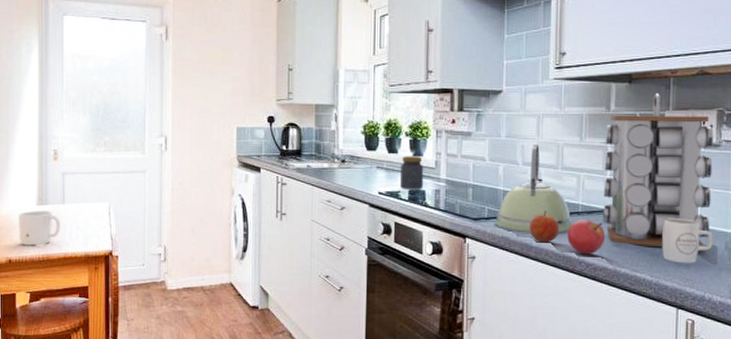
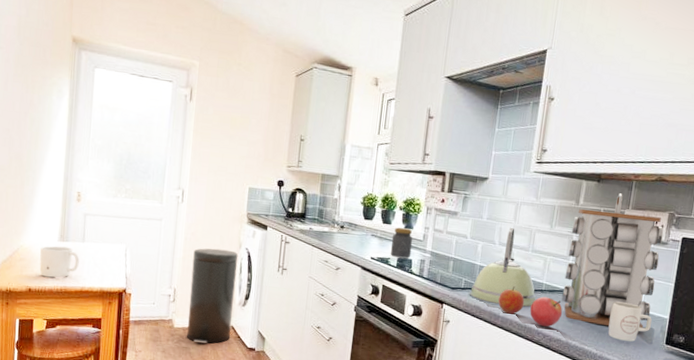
pedal bin: none [181,198,230,306] -> present [186,248,238,344]

